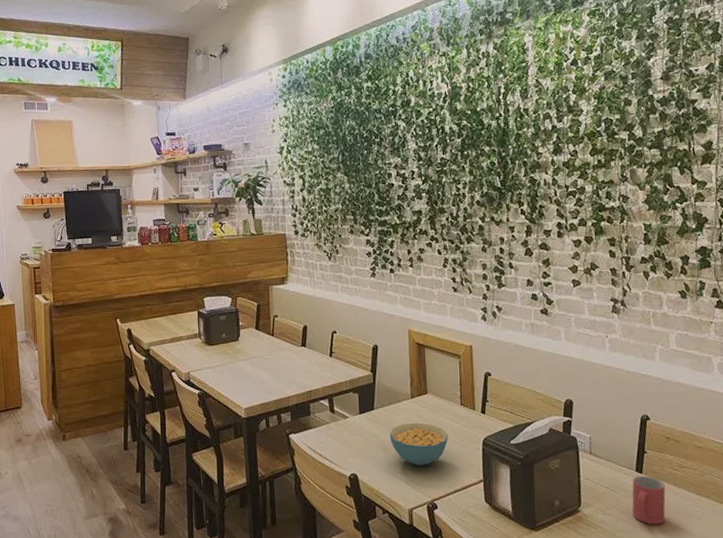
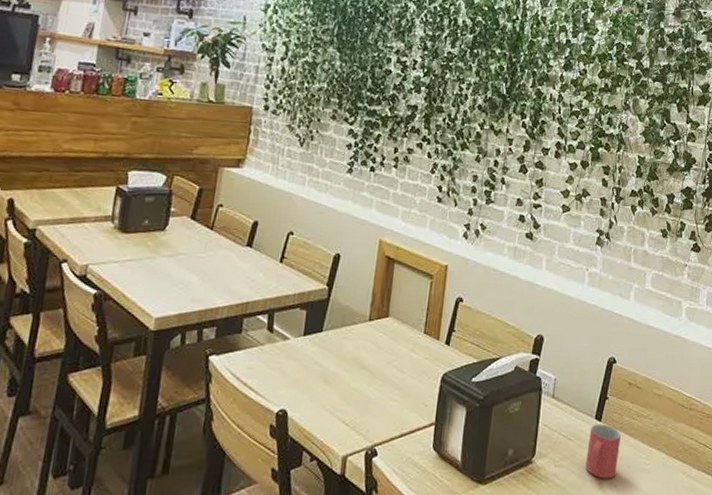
cereal bowl: present [389,422,449,465] -> none [335,350,405,403]

